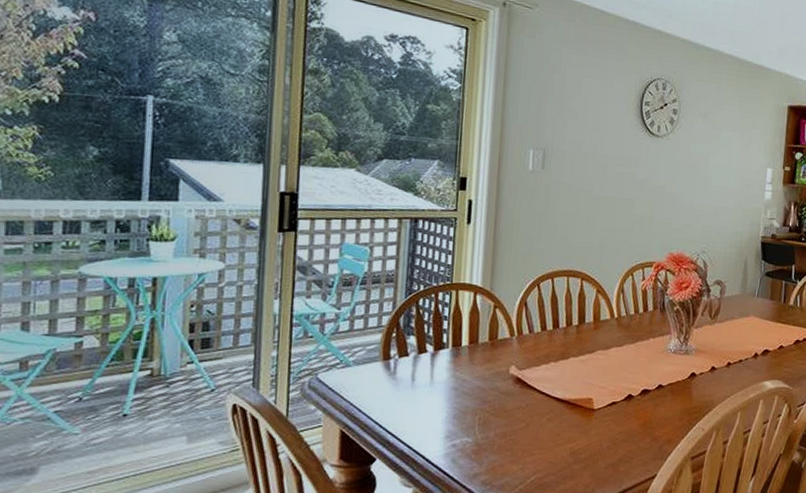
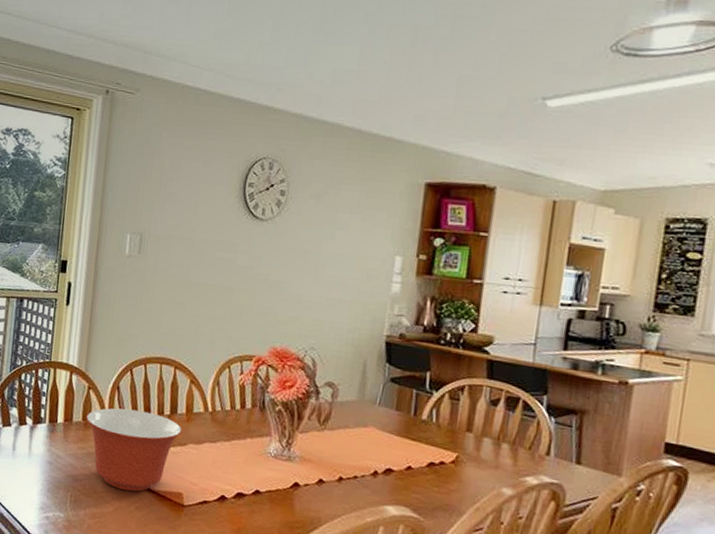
mixing bowl: none [493,323,590,404] -> present [86,408,182,492]

